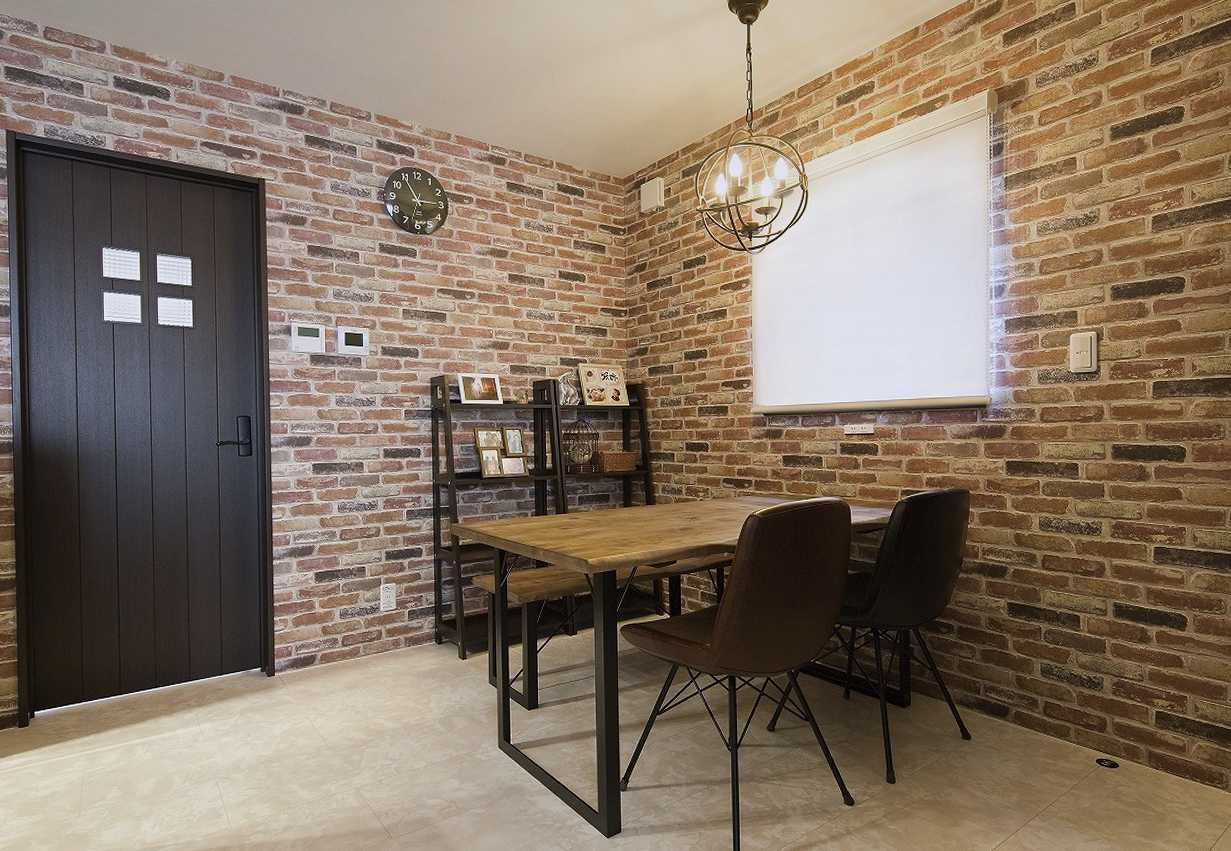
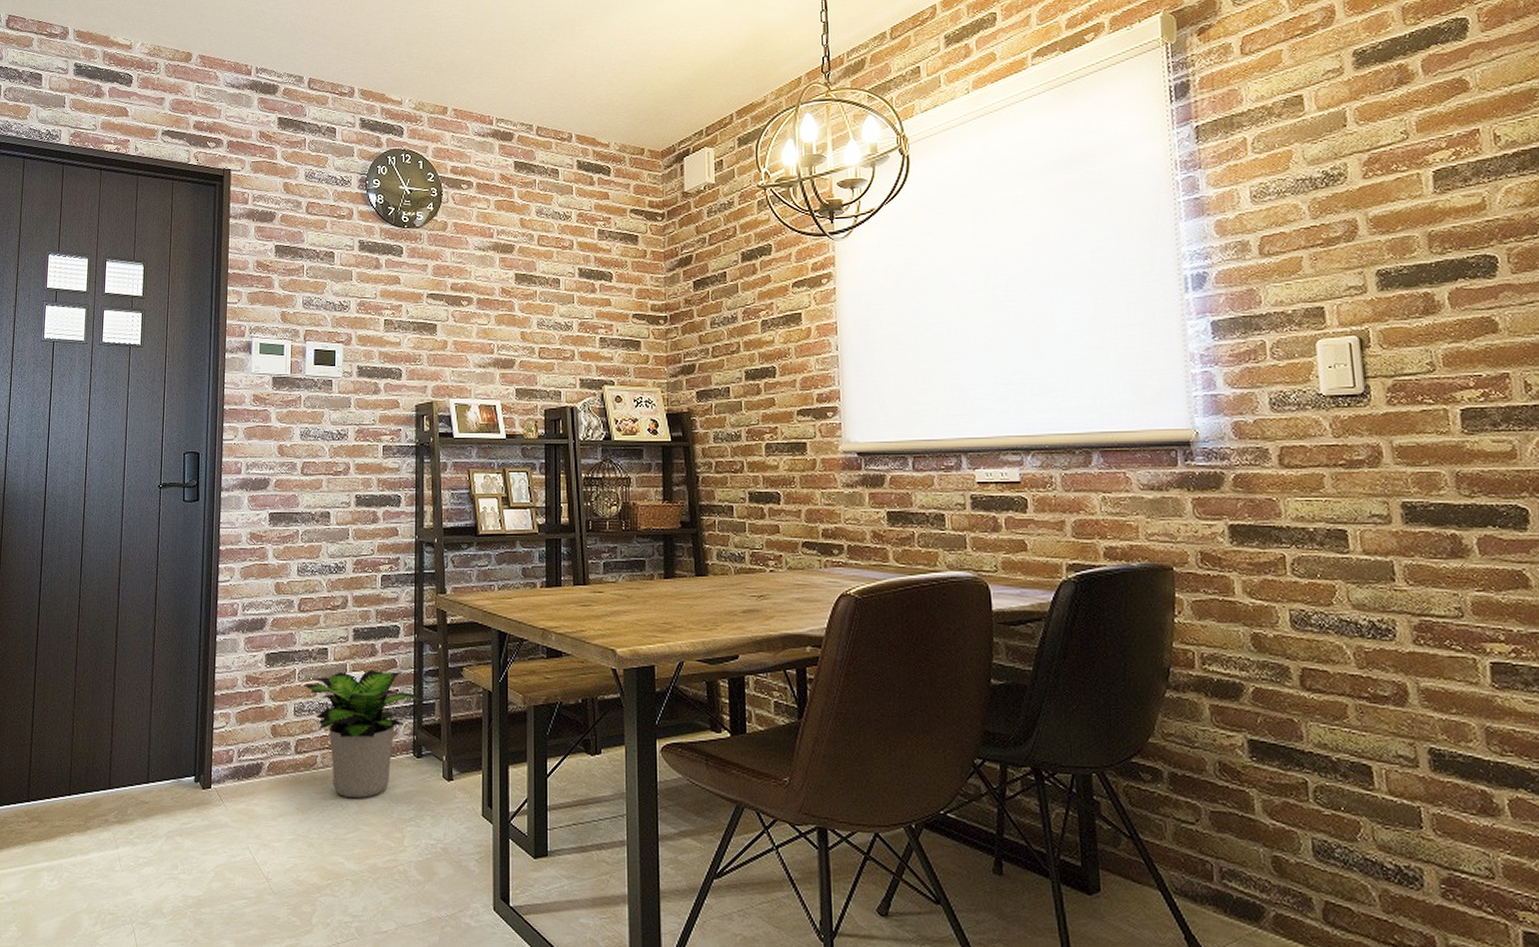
potted plant: none [347,581,443,677] -> present [304,669,425,799]

